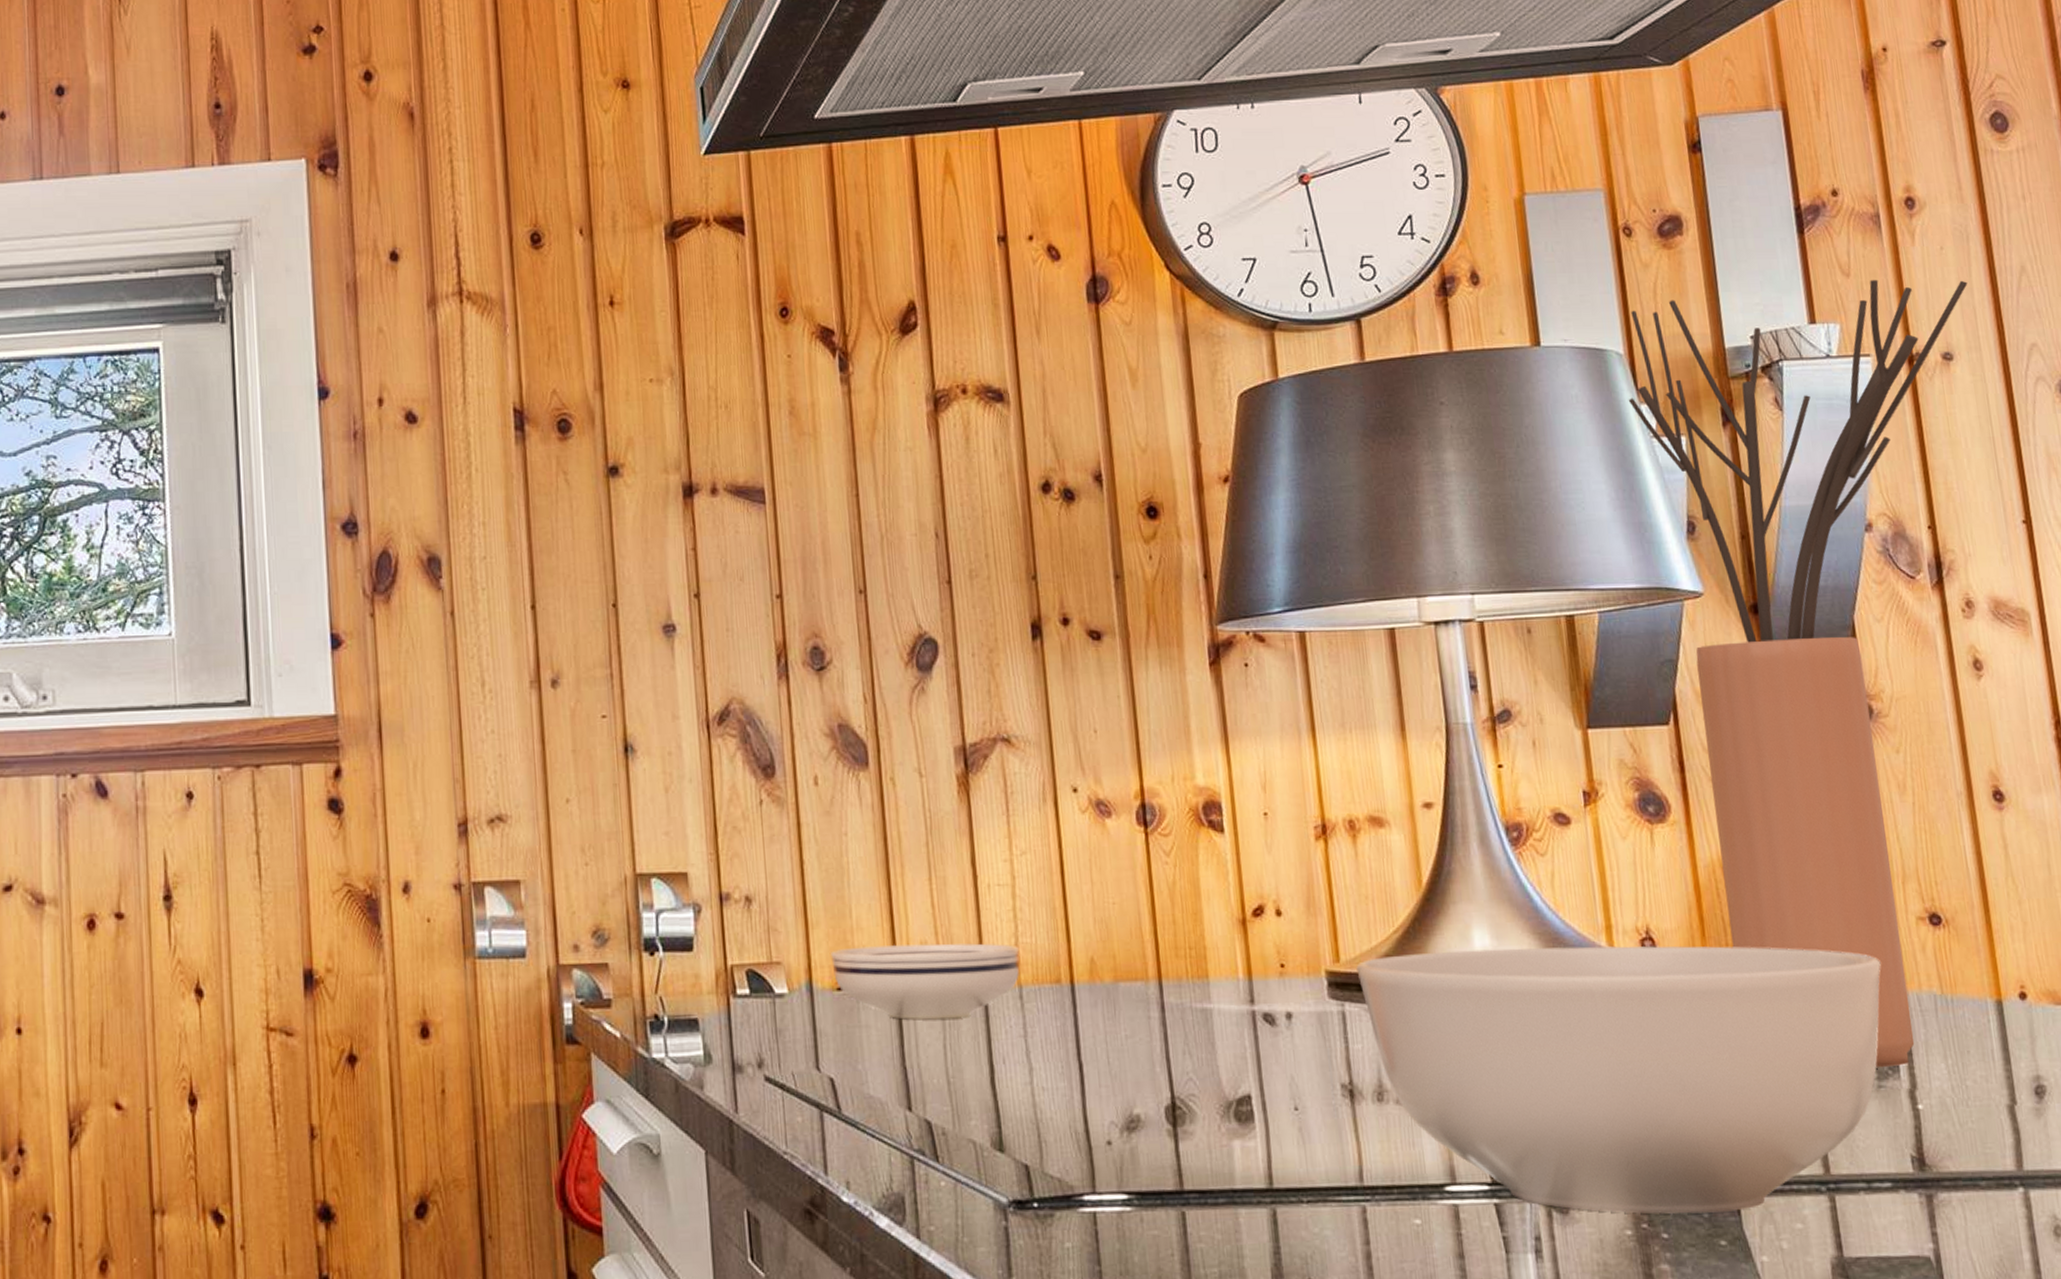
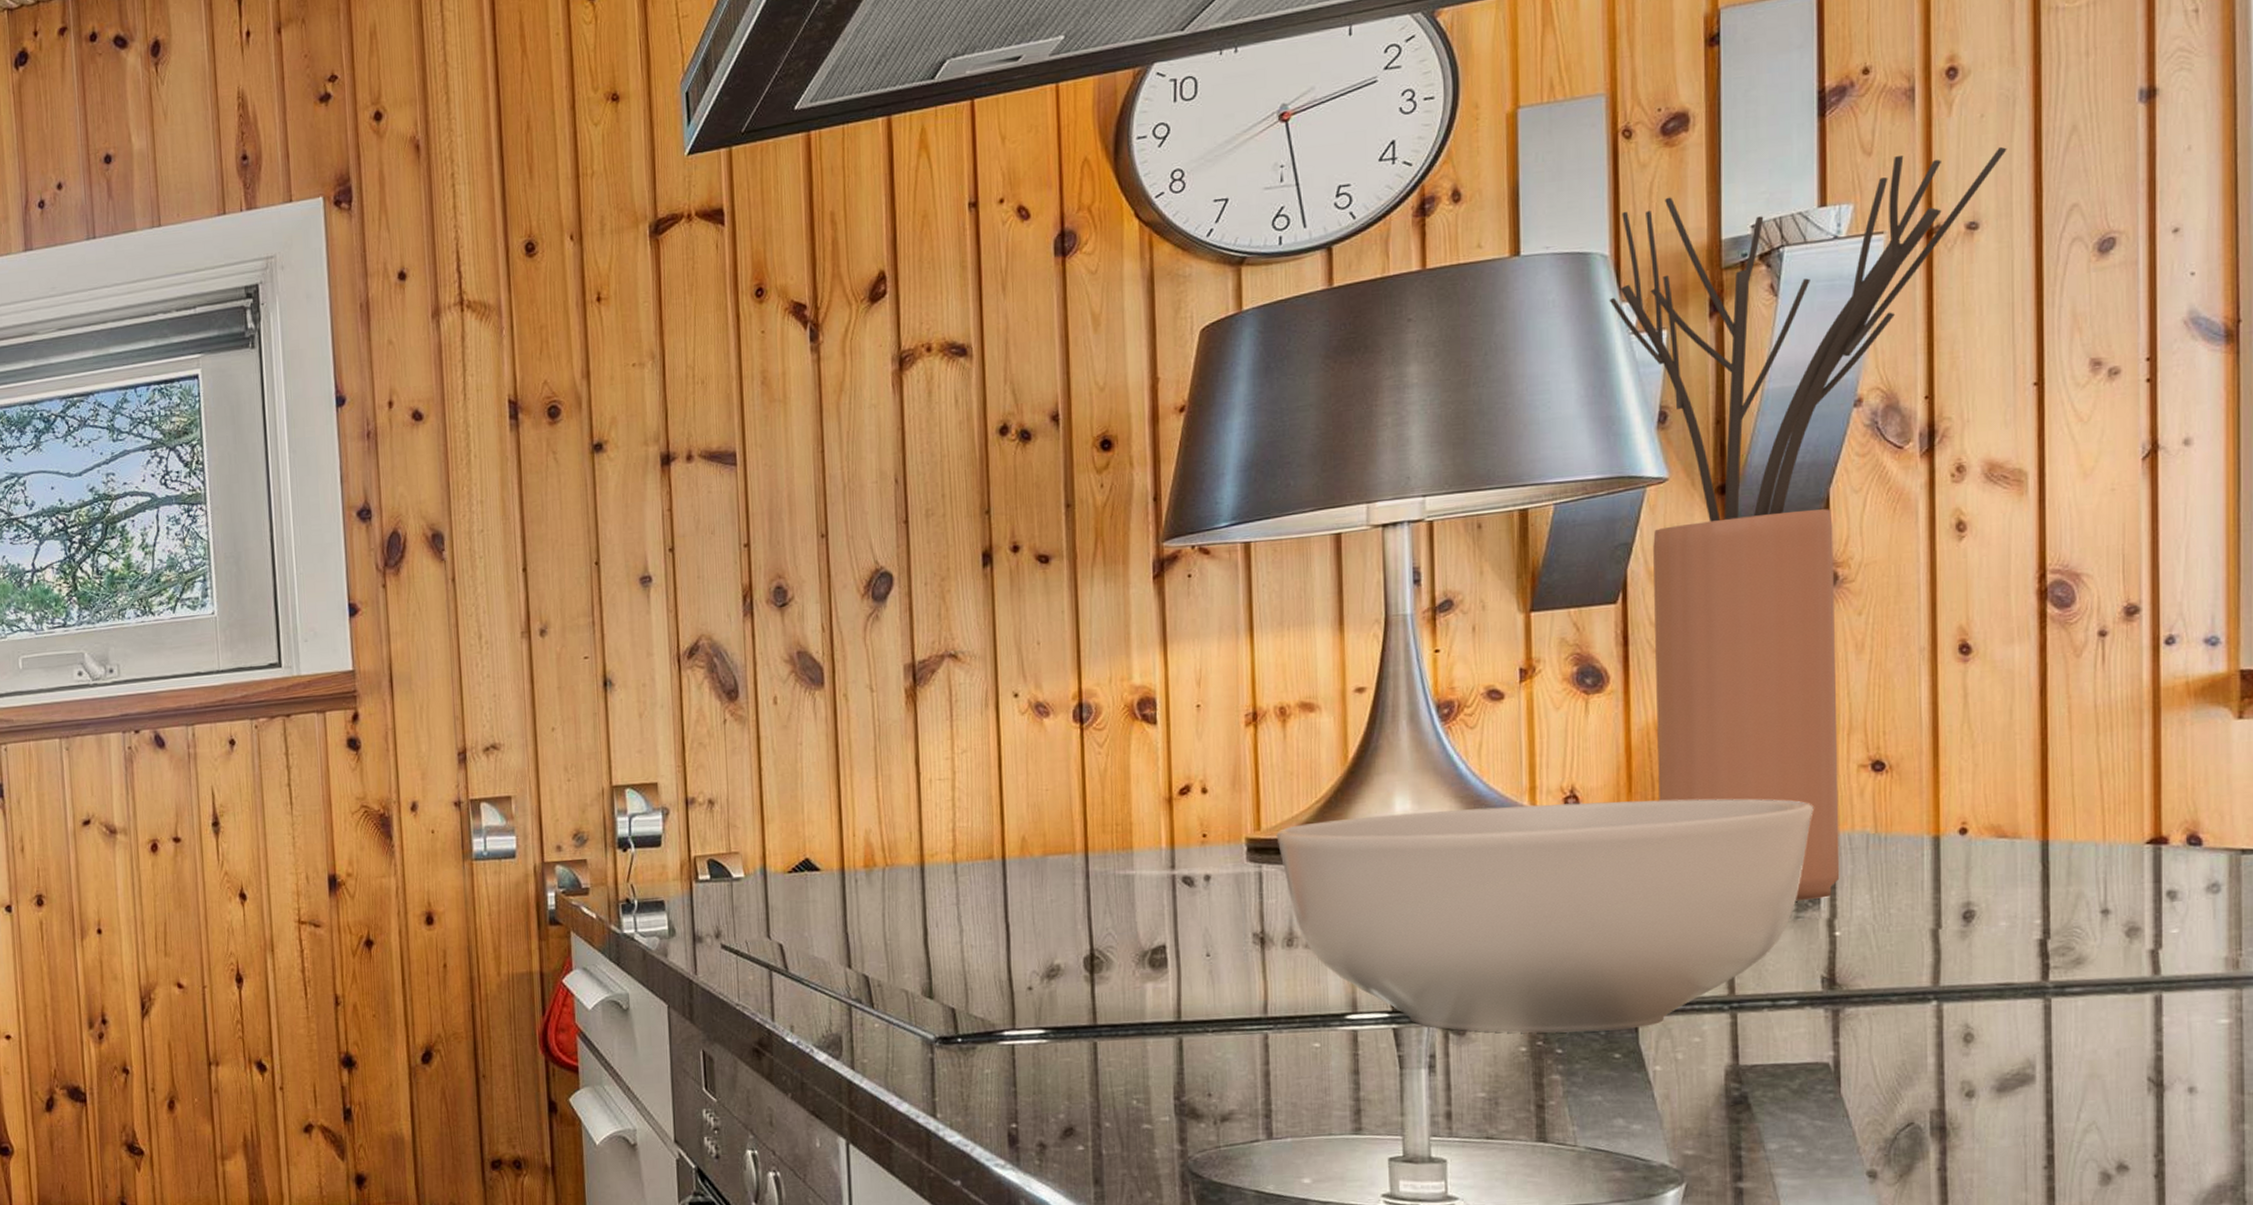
bowl: present [831,943,1020,1020] -> none [783,828,957,895]

